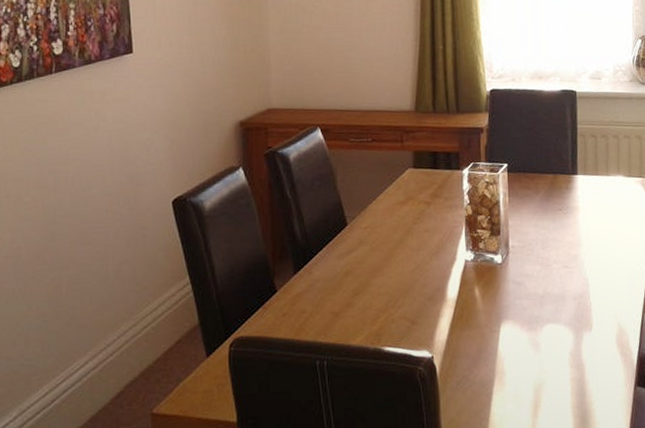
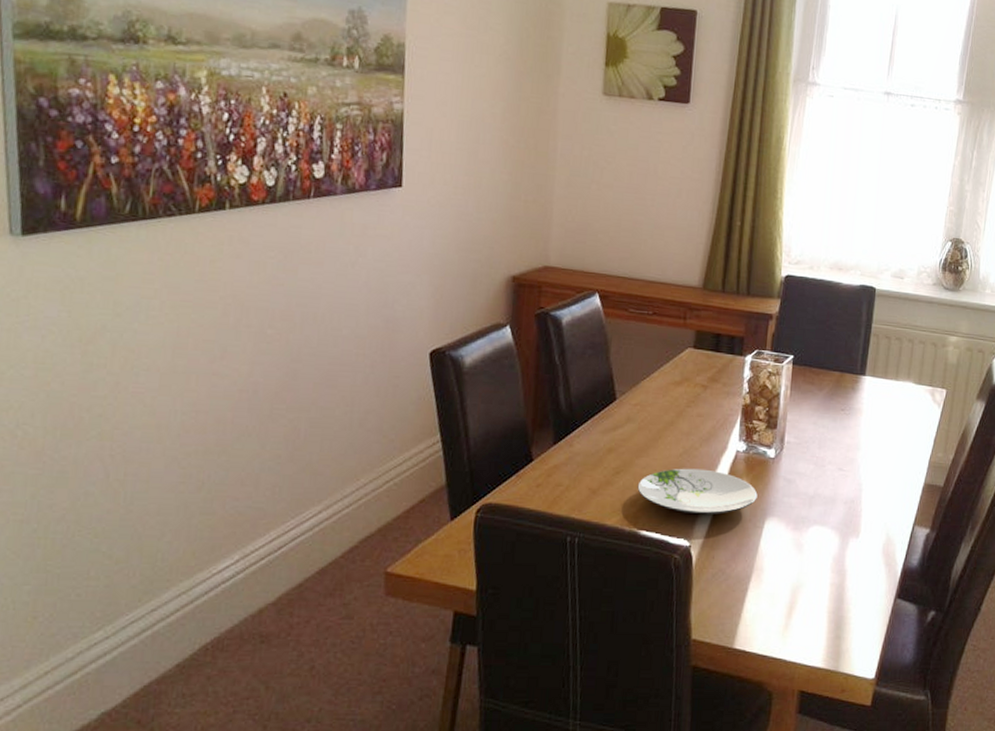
plate: none [376,281,490,326] -> present [637,468,758,514]

